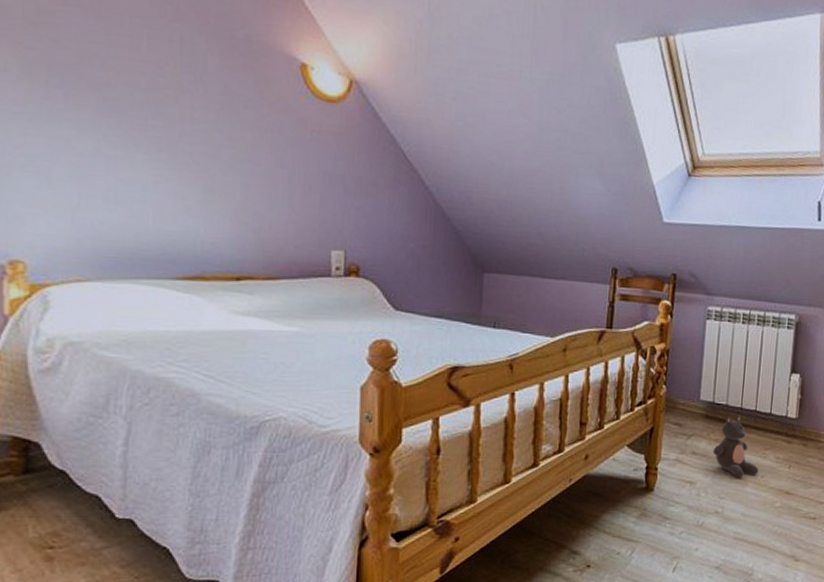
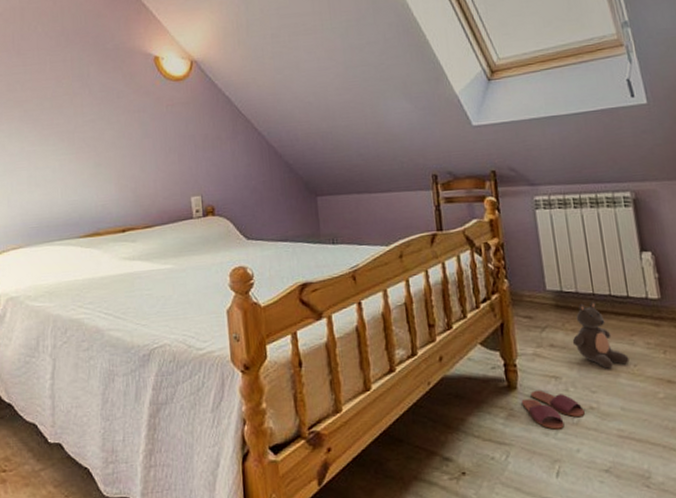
slippers: none [655,493,710,530] -> present [521,390,585,430]

